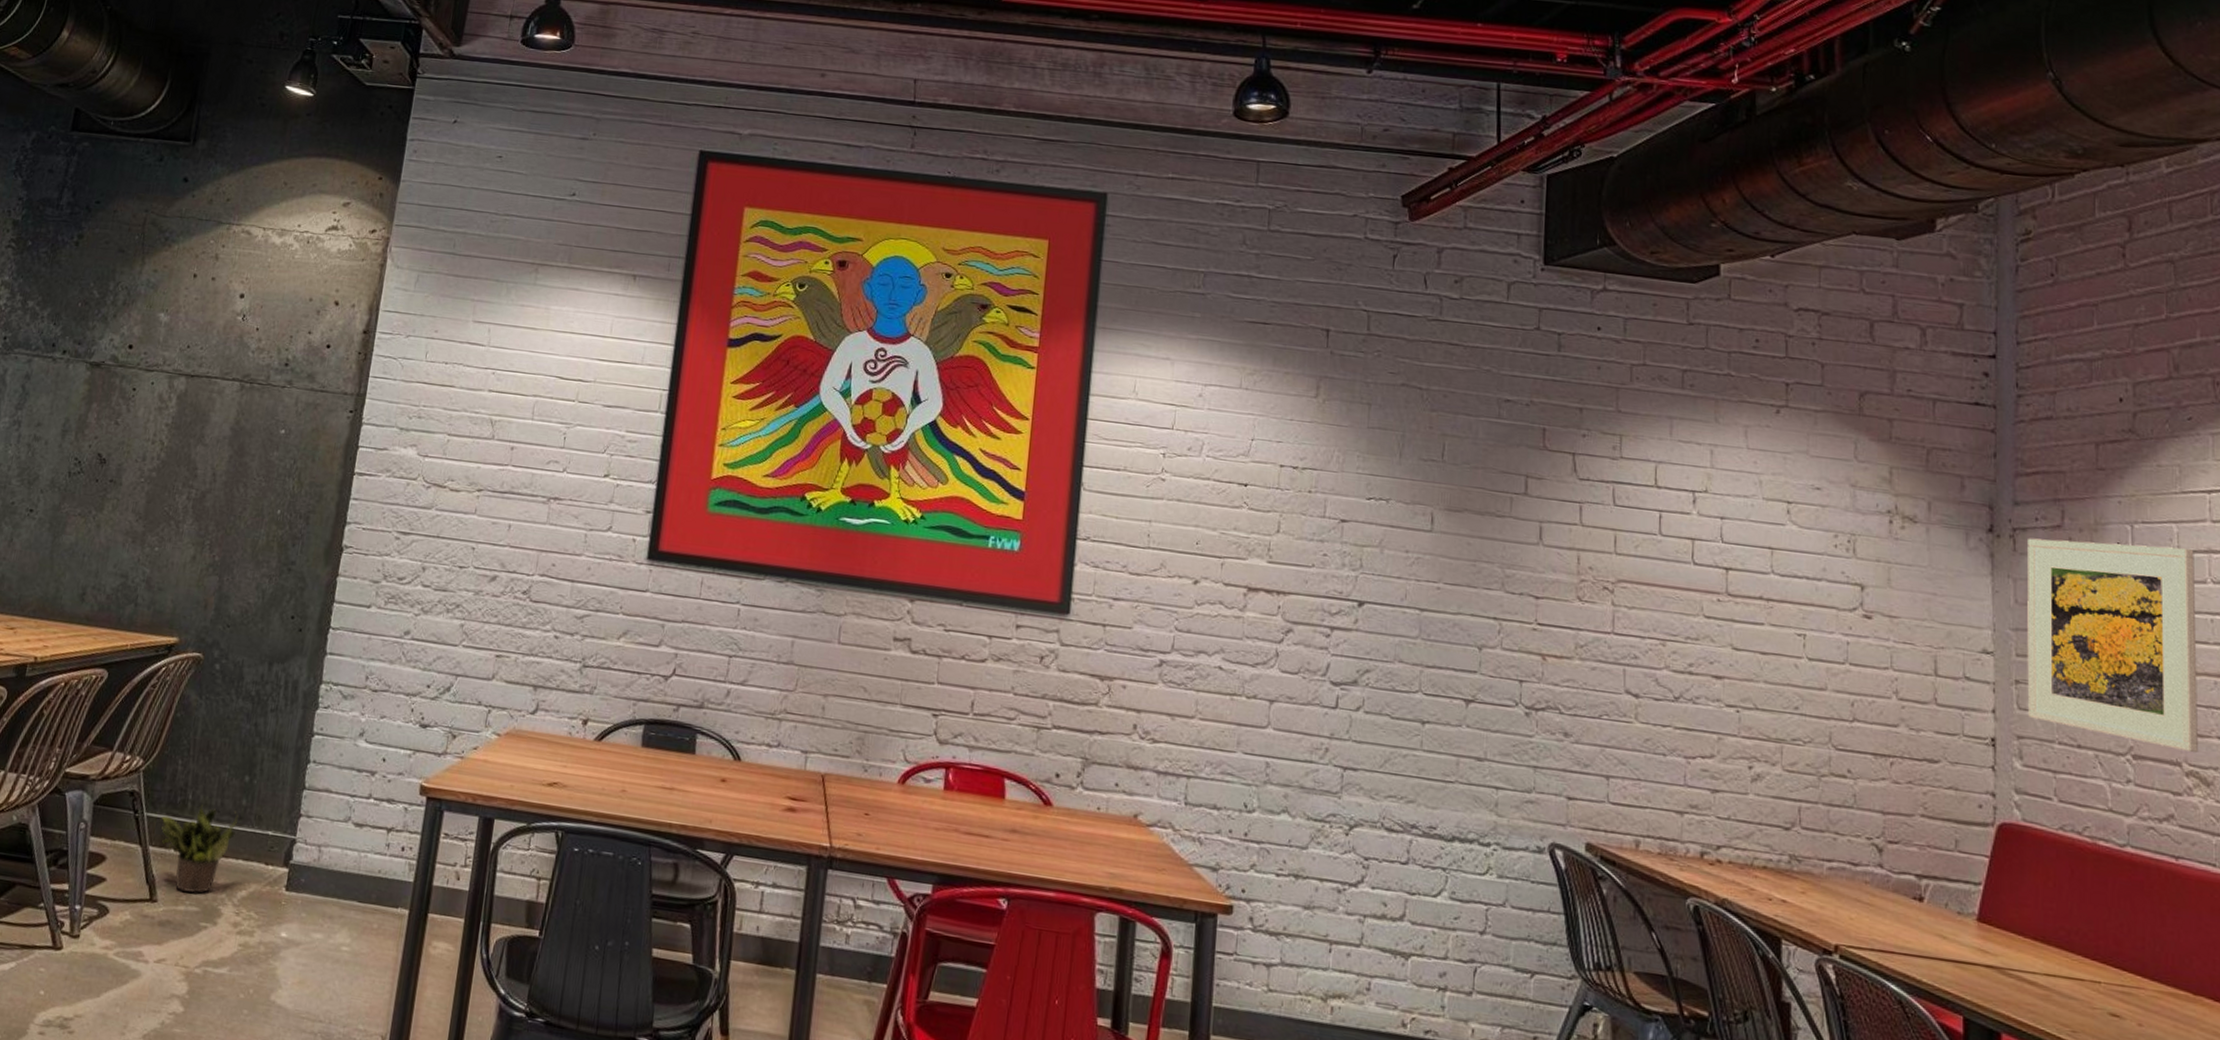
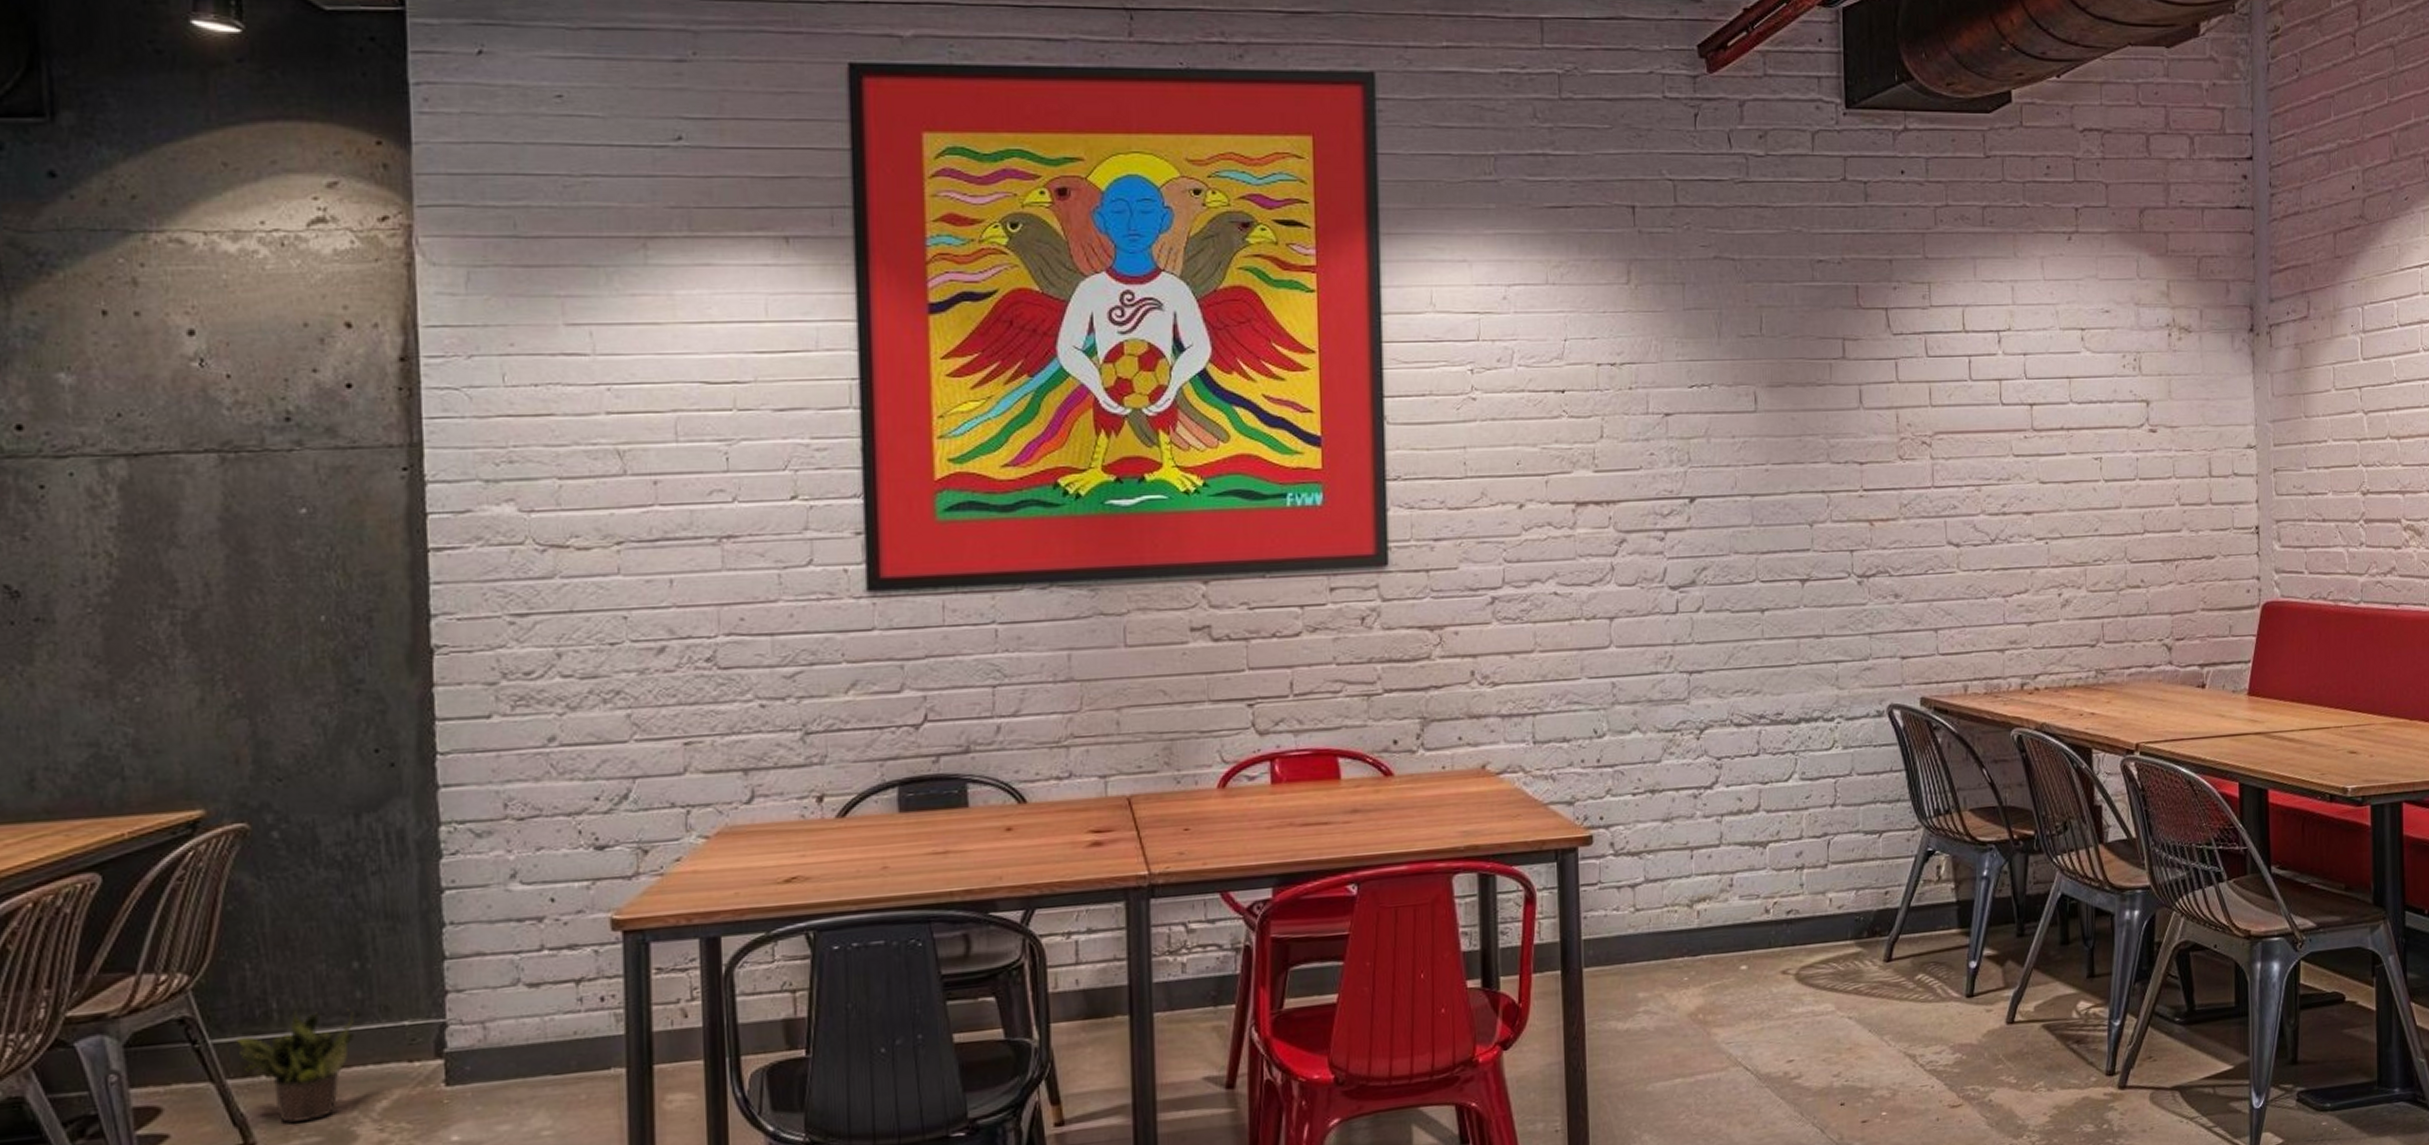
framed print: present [2027,538,2198,753] -> none [2281,323,2413,509]

